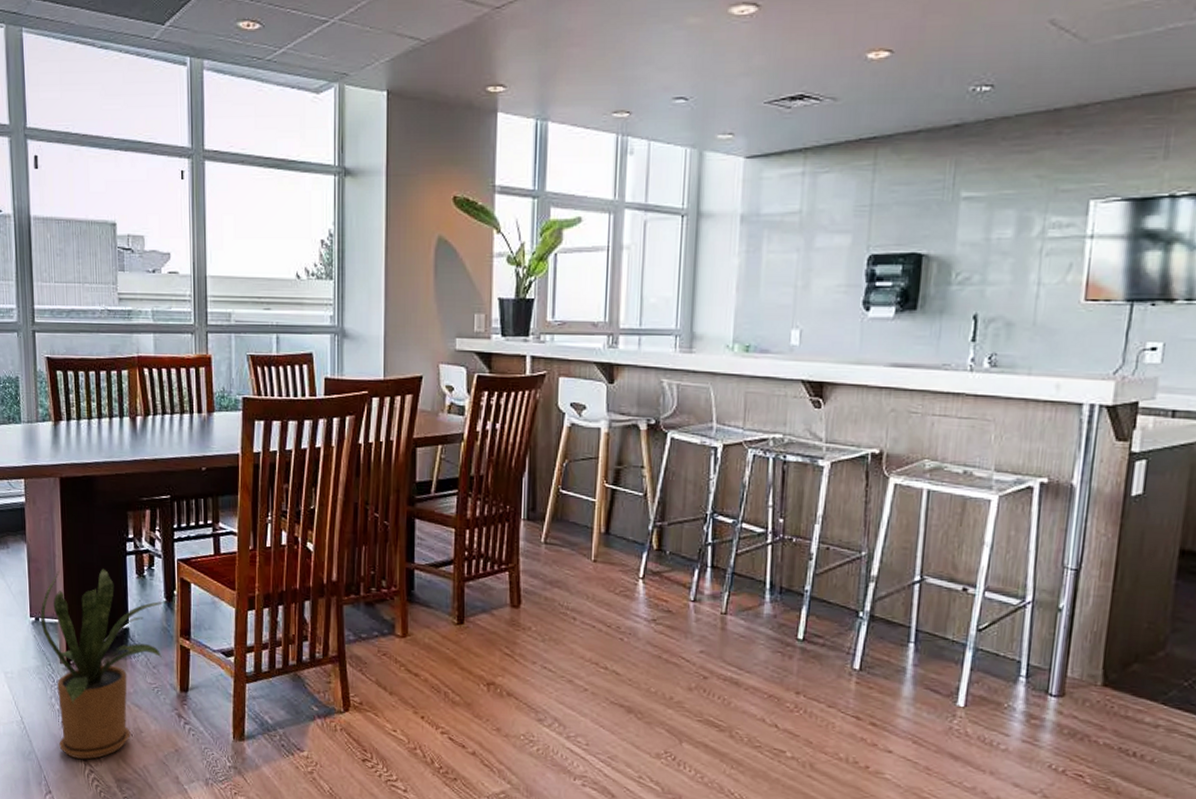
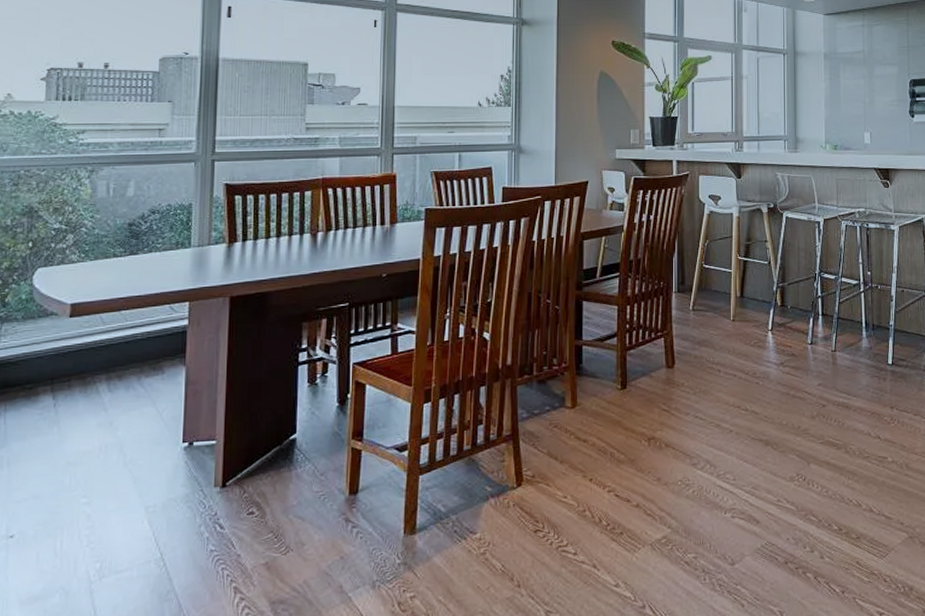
house plant: present [40,568,168,760] -> none [195,382,340,588]

